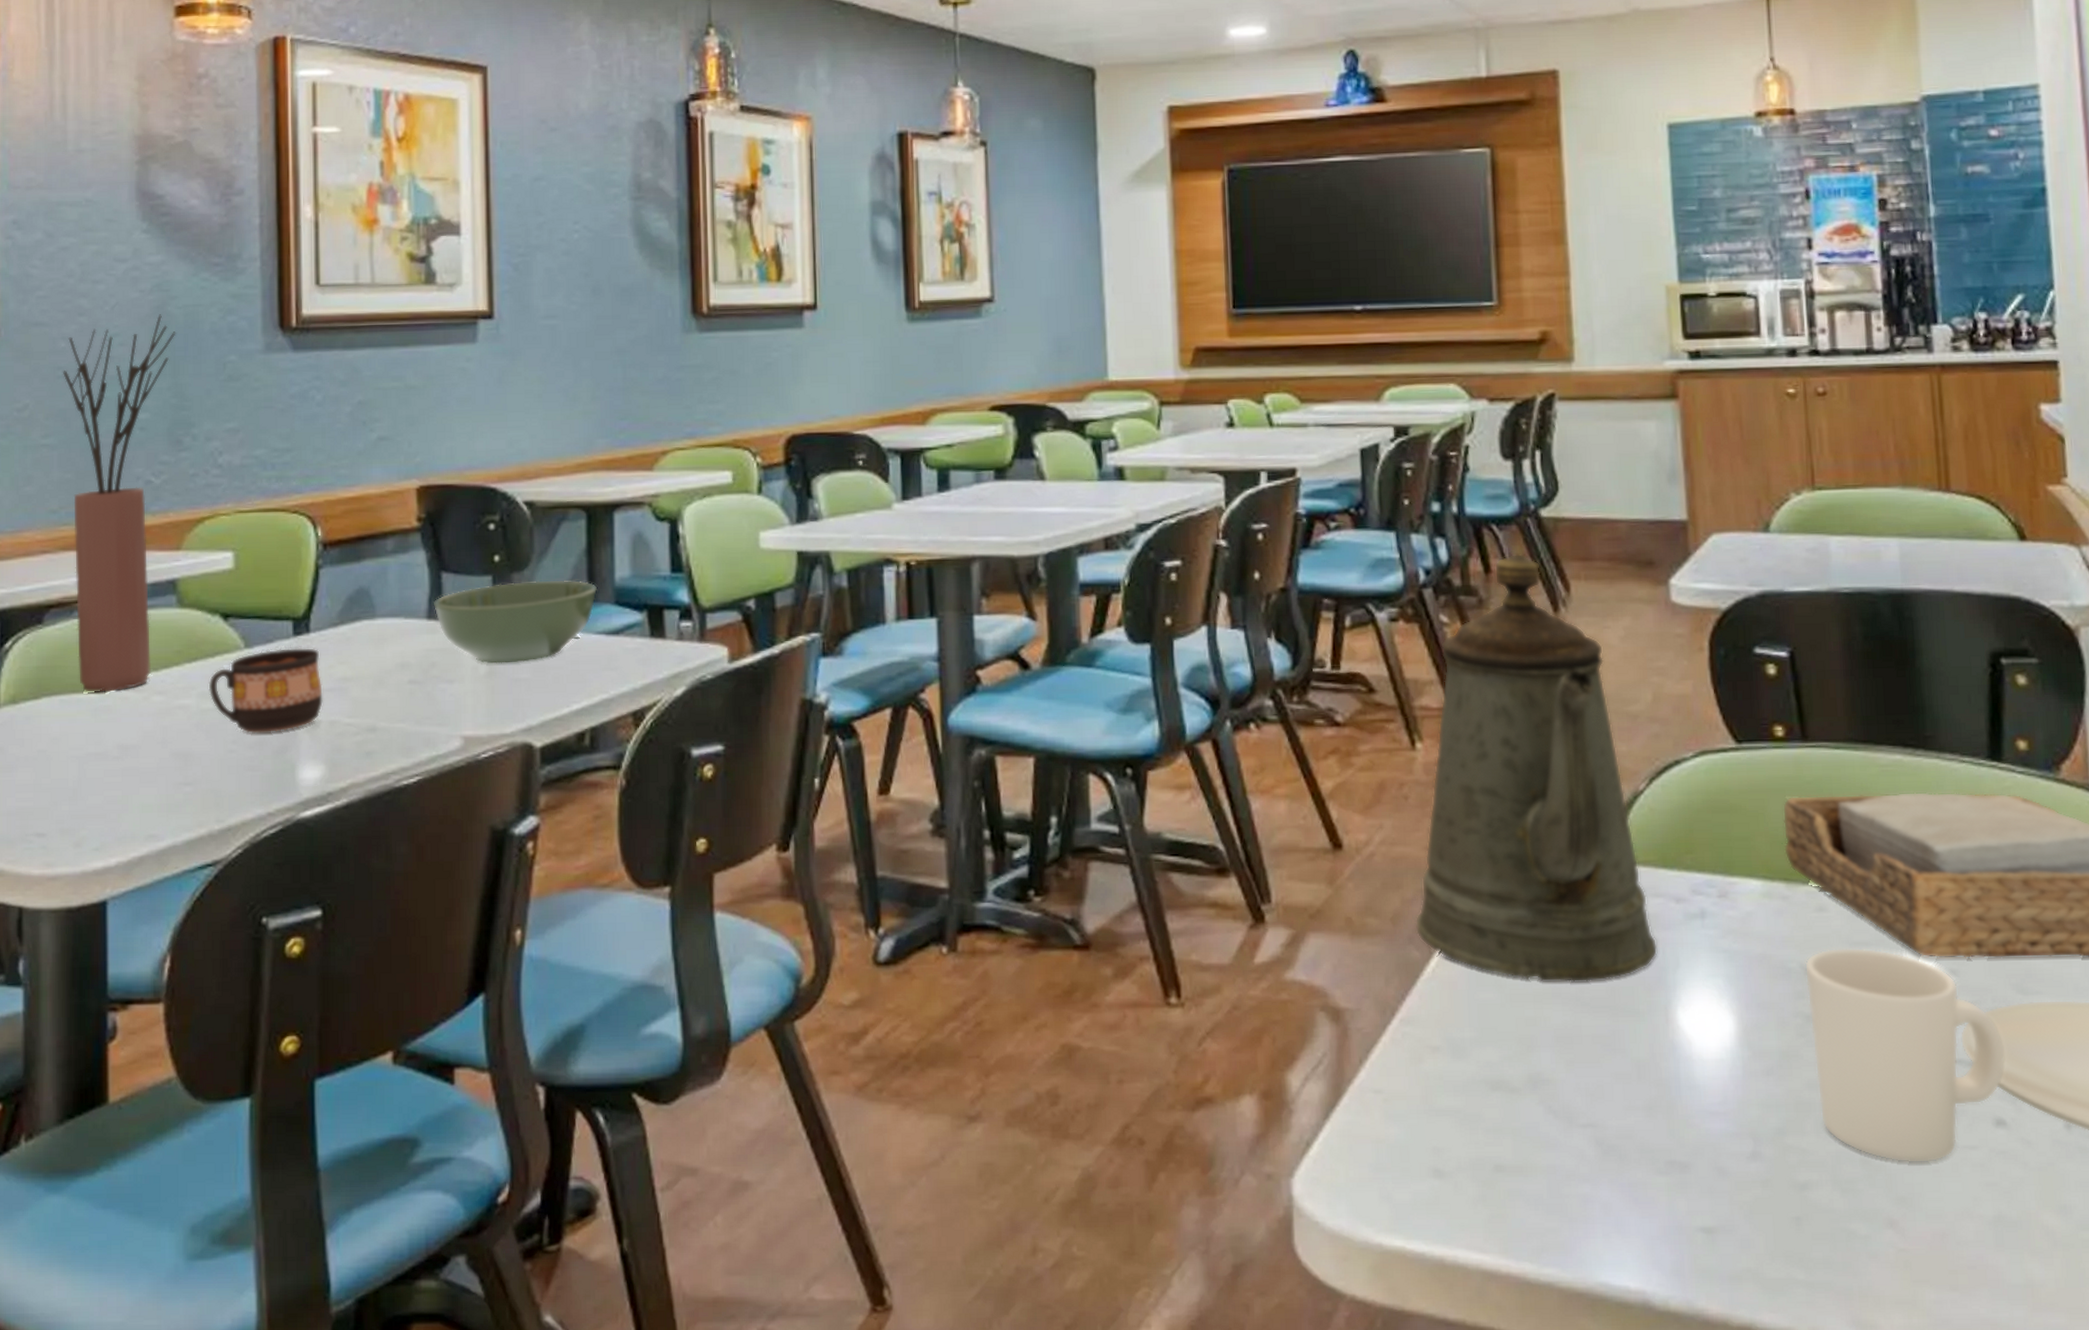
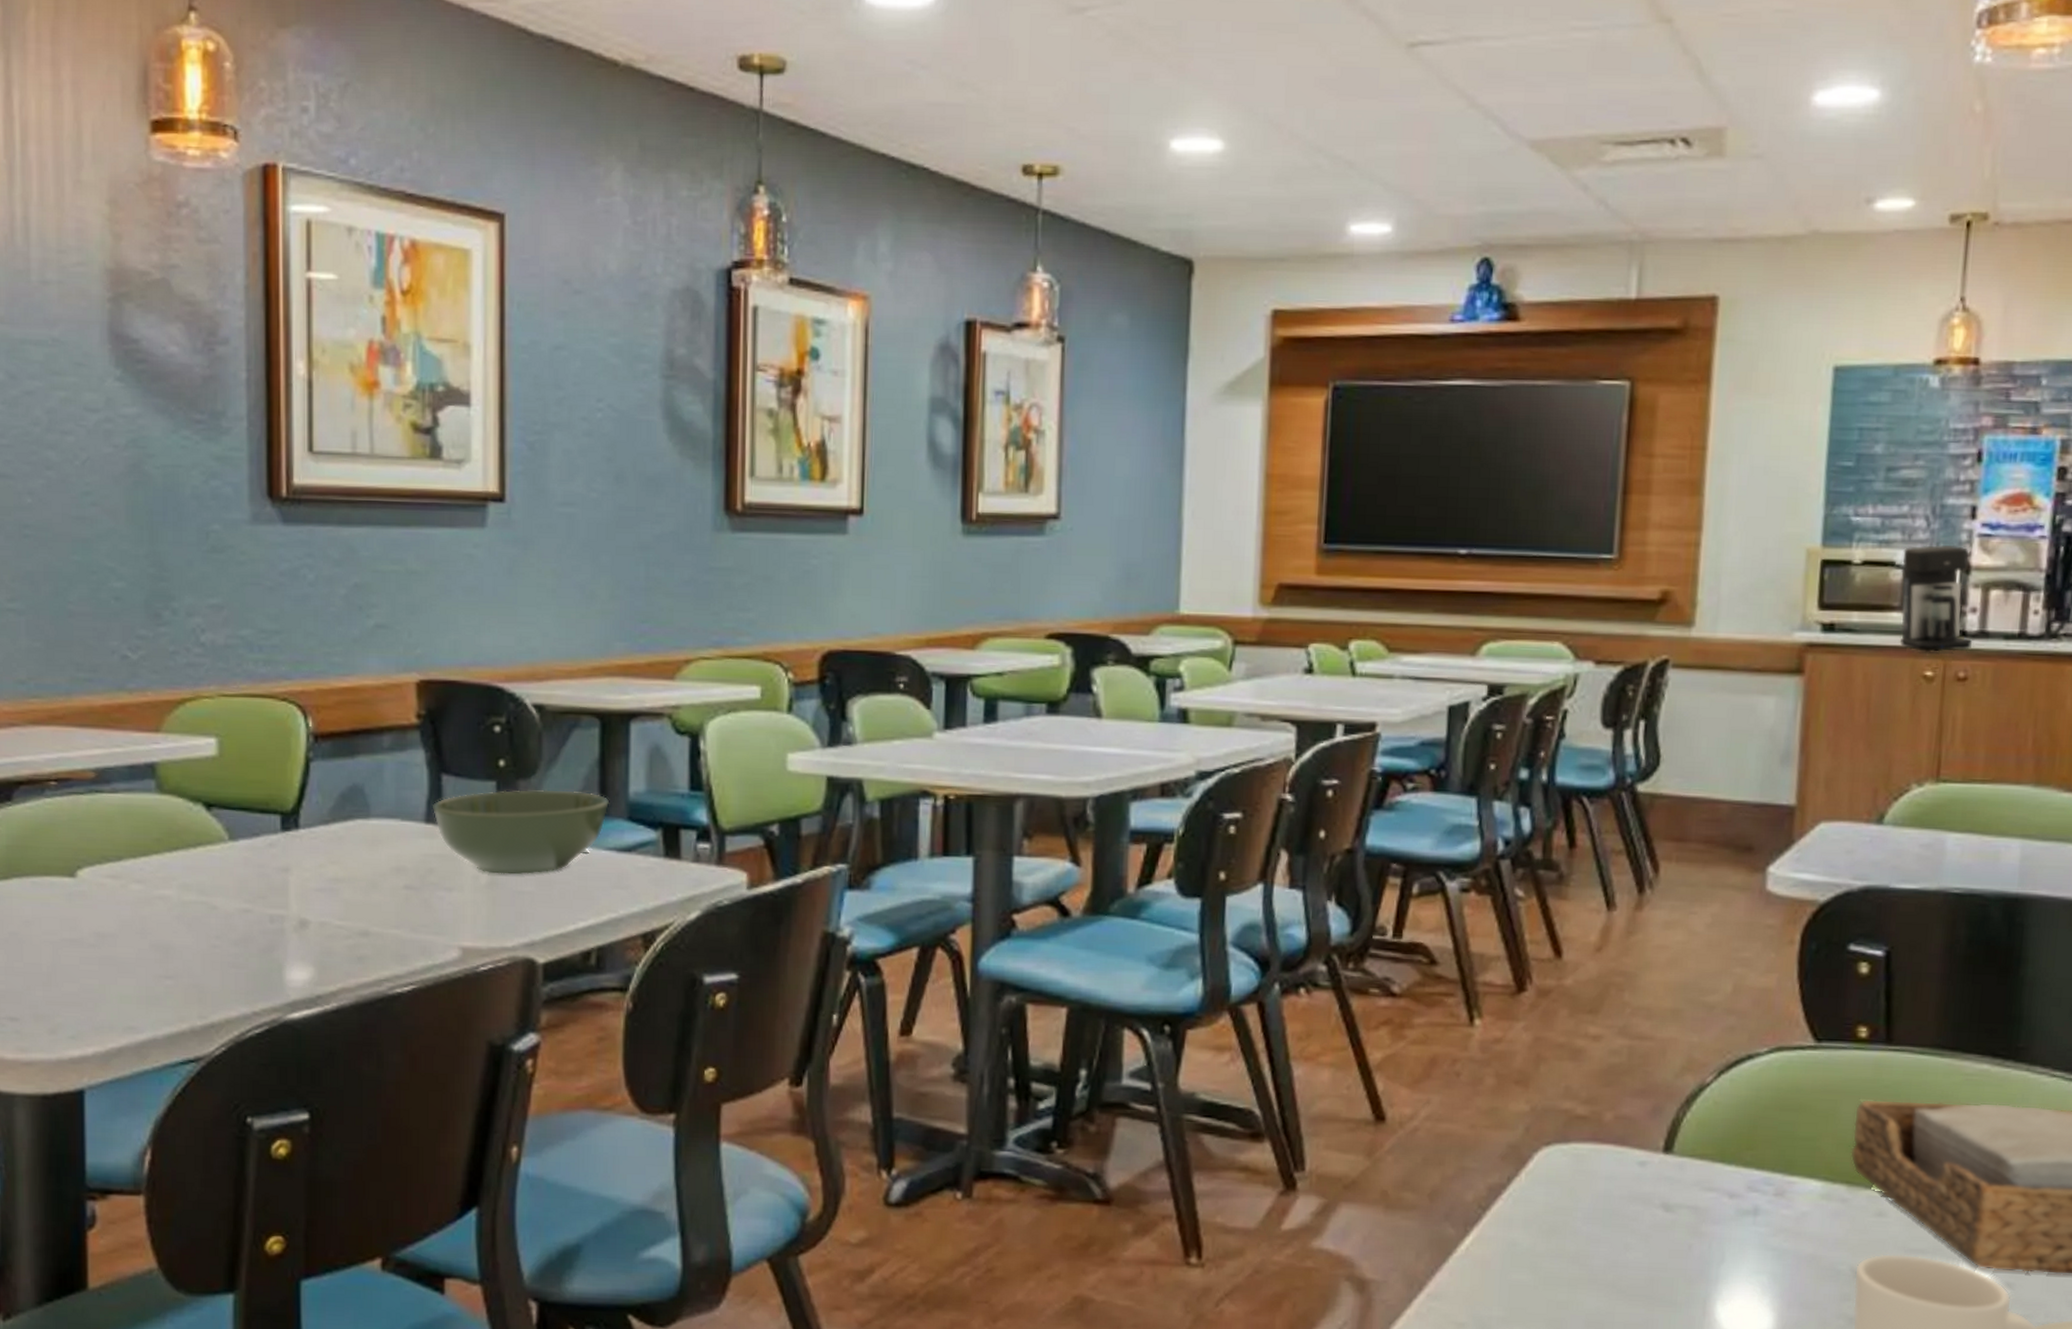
vase: present [63,314,176,692] -> none [29,473,154,877]
cup: present [208,648,323,733] -> none [190,843,312,930]
coffee pot: present [1415,553,1658,983] -> none [1453,829,1705,1270]
coffee maker: none [1752,274,1827,372] -> present [1900,544,1973,653]

